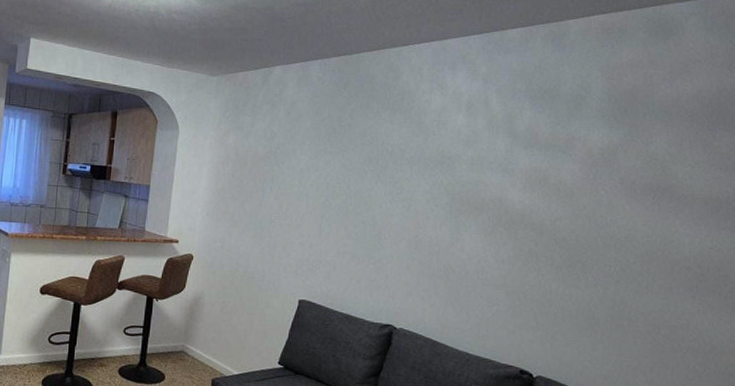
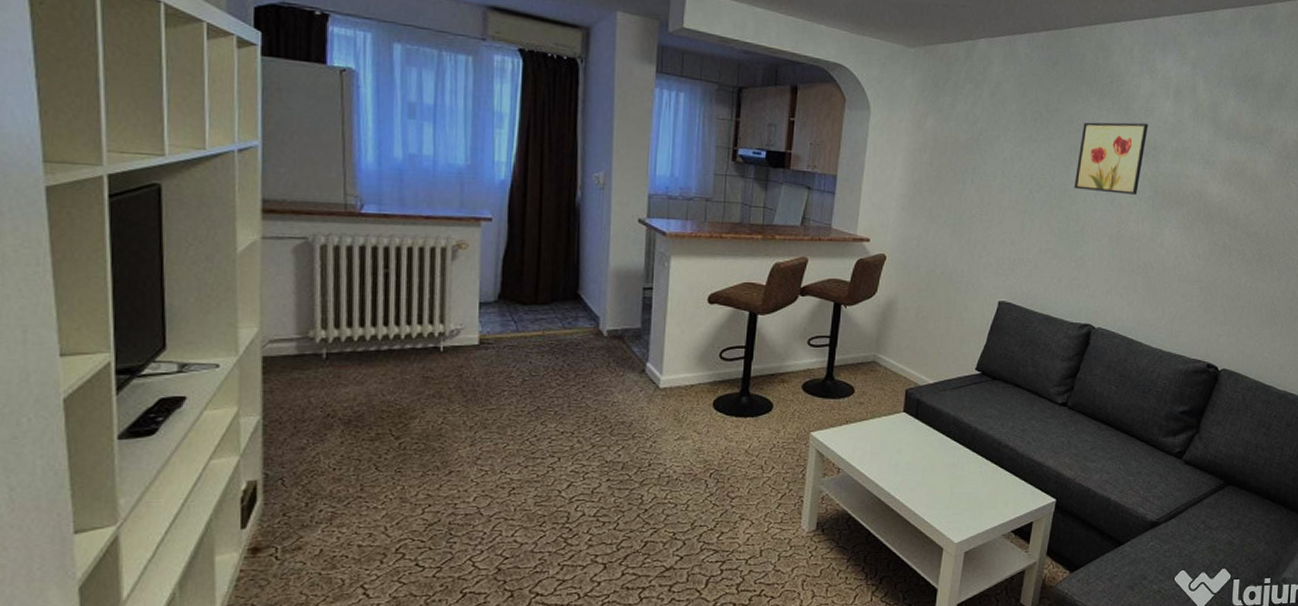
wall art: none [369,134,442,202] -> present [1074,122,1149,195]

